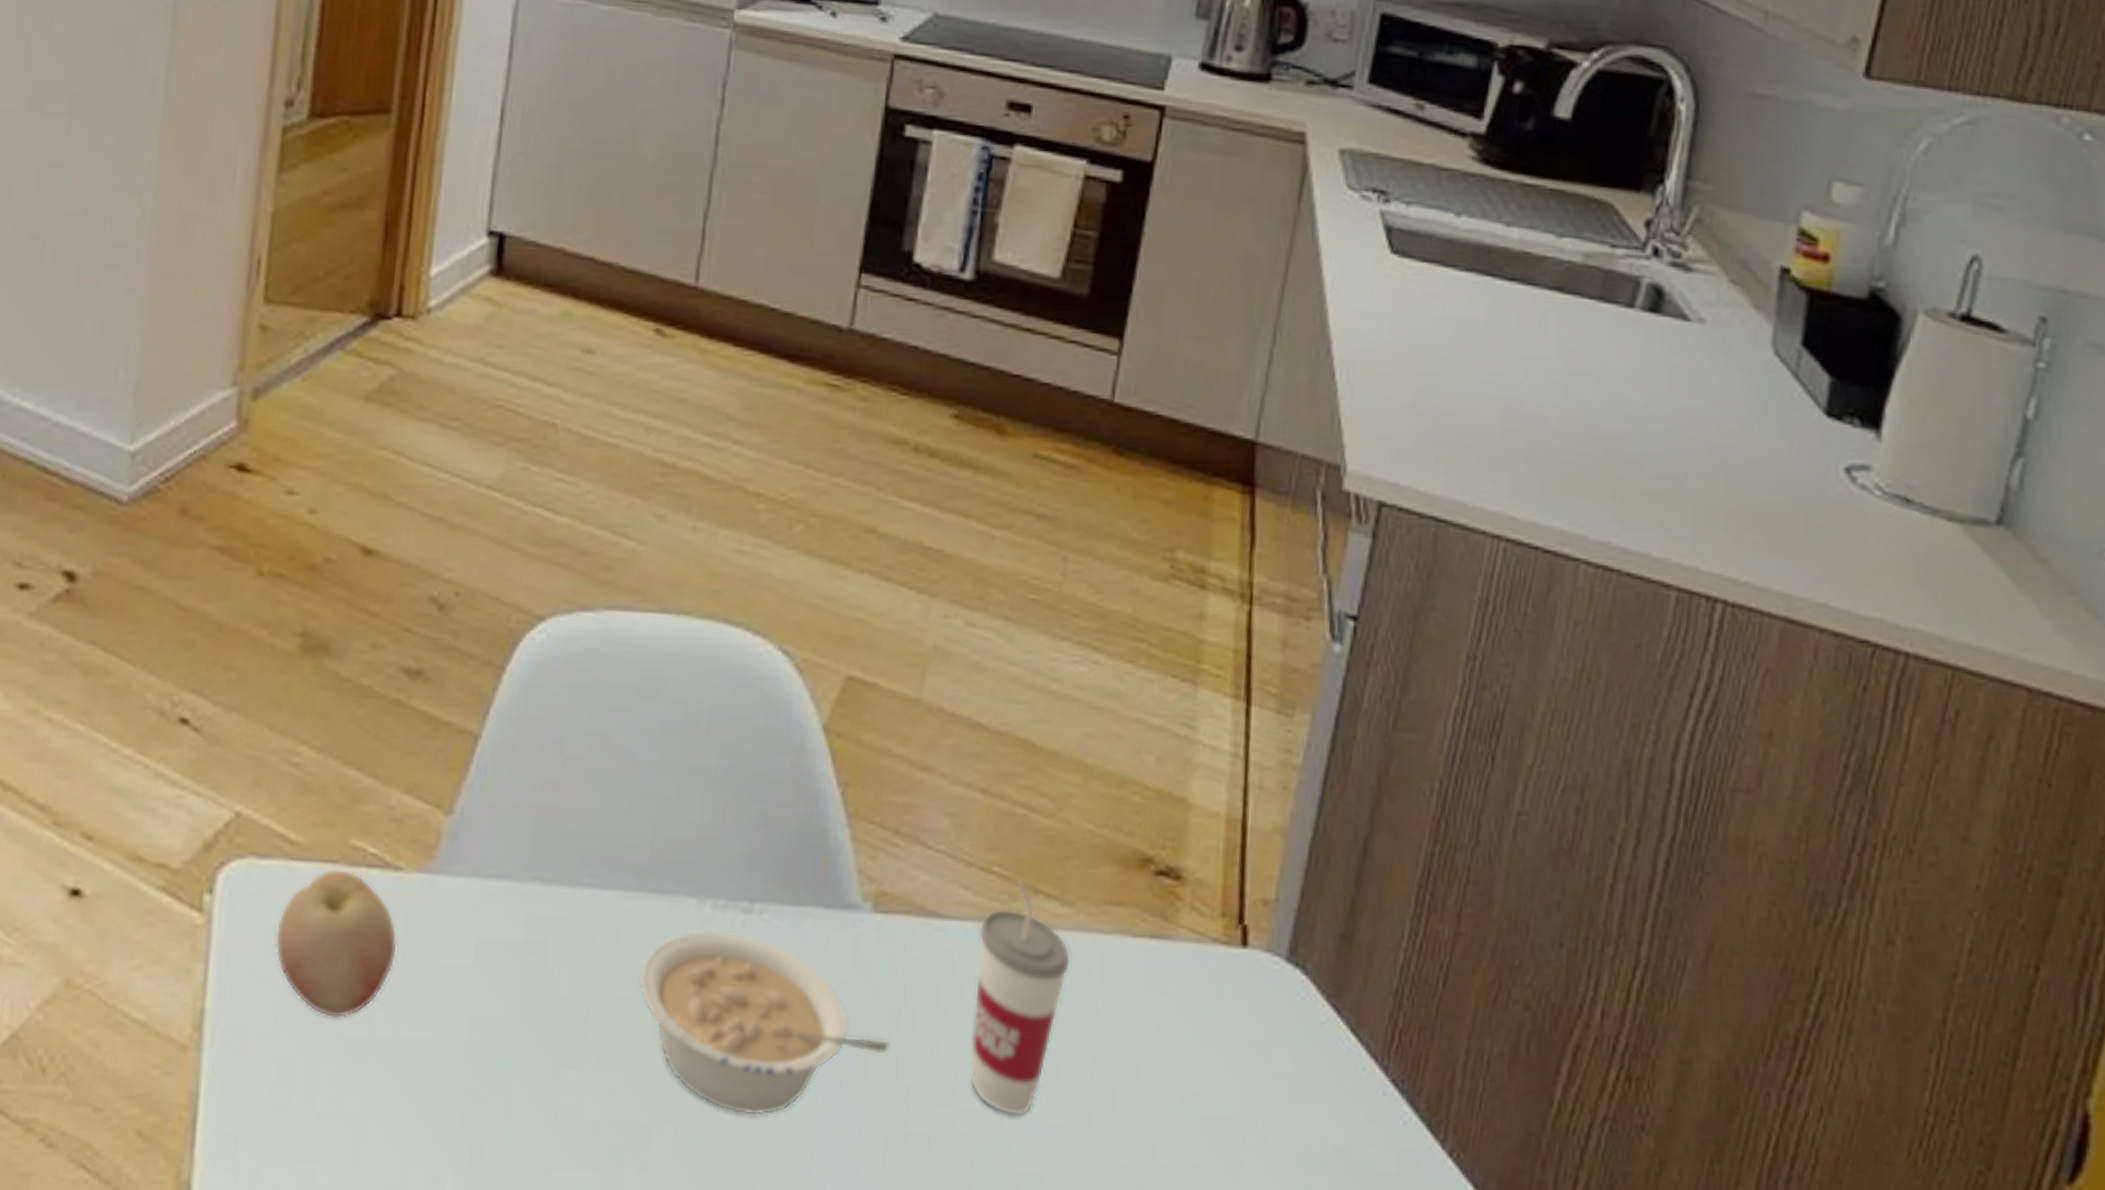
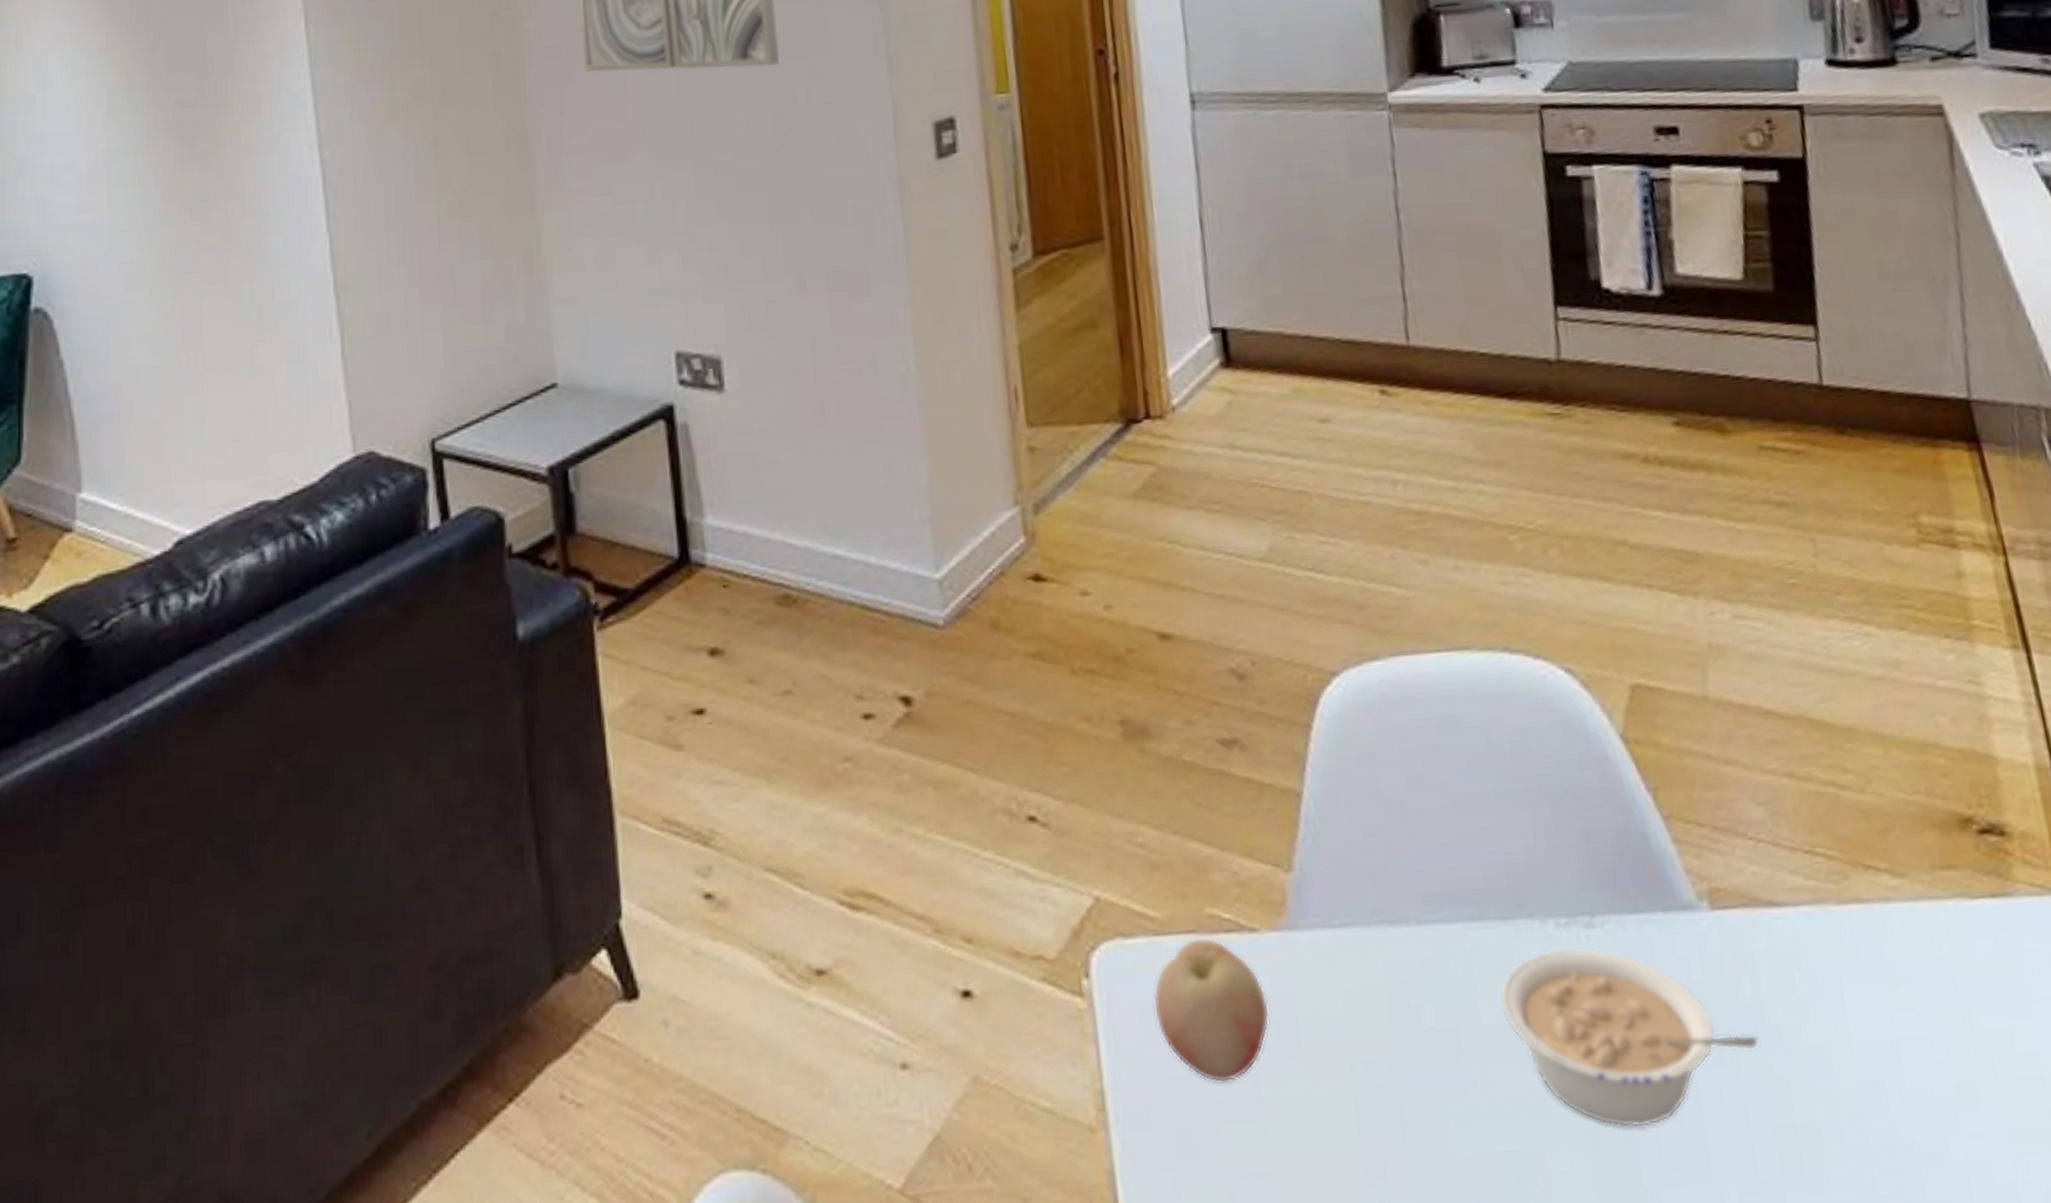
cup: present [970,881,1071,1117] -> none [1817,858,1918,1096]

